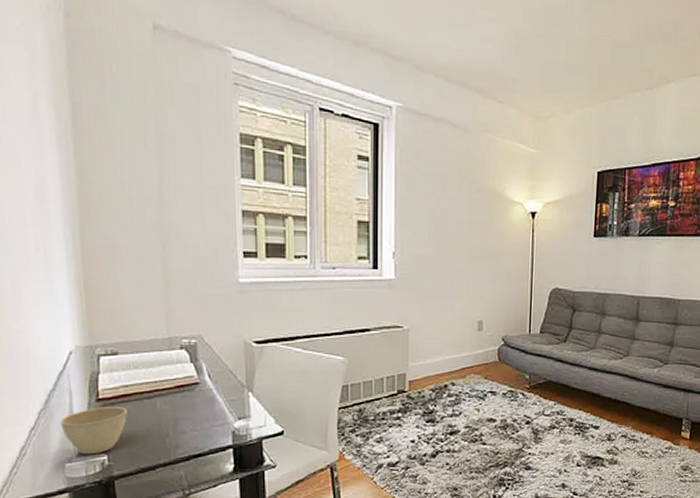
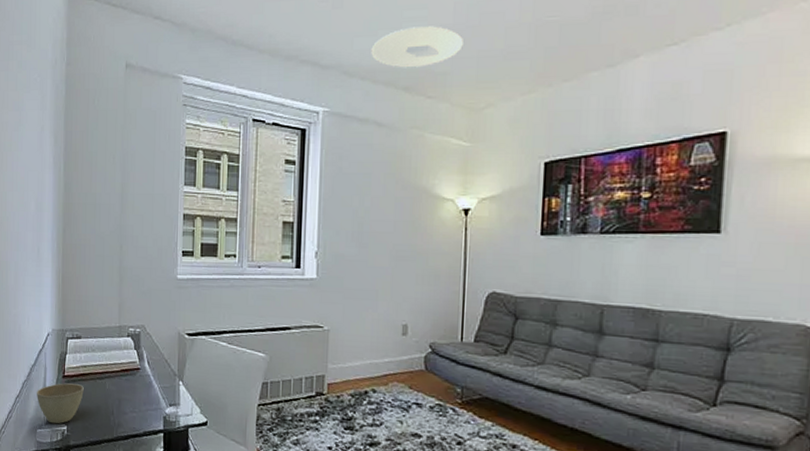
ceiling light: none [444,28,532,71] -> present [371,26,465,68]

